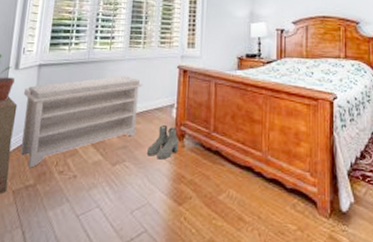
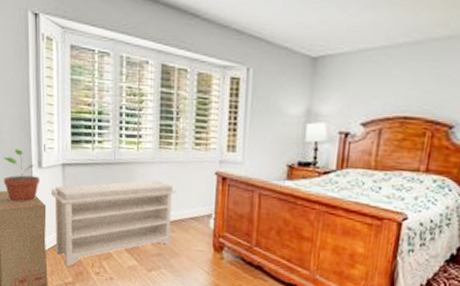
boots: present [146,125,180,160] -> none [182,235,218,270]

